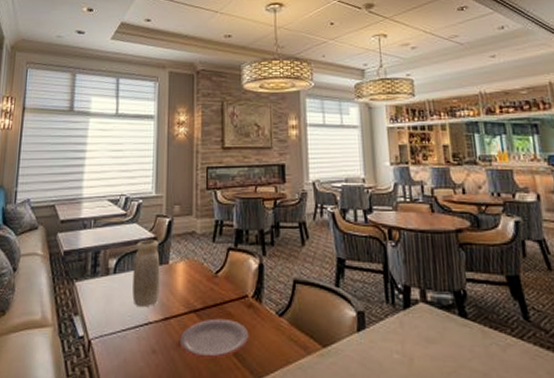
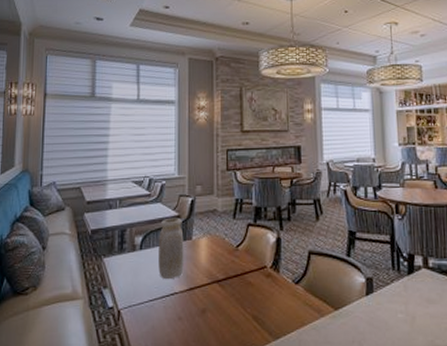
plate: present [179,318,249,359] -> none [203,287,268,323]

